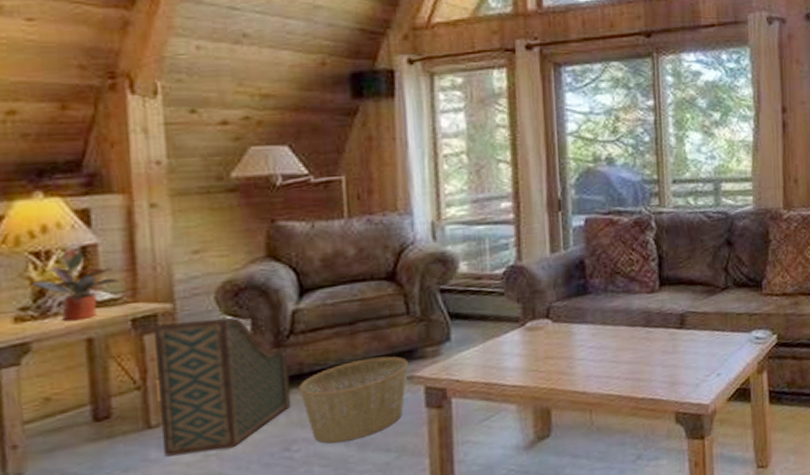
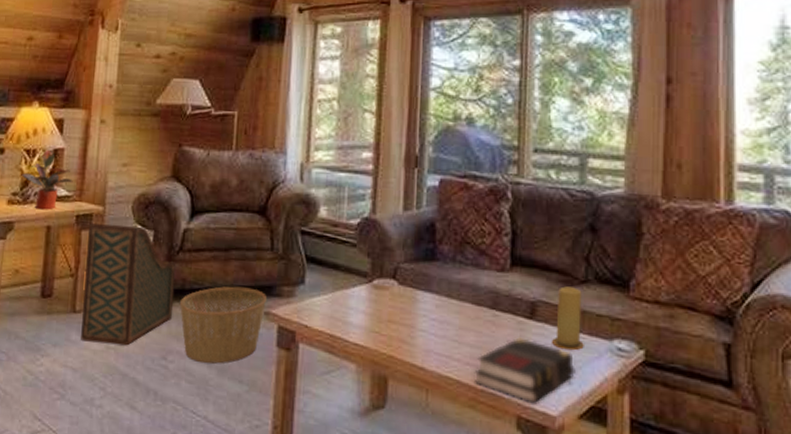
book: none [633,346,722,400] -> present [473,337,575,404]
candle: none [701,295,728,348] -> present [552,286,584,351]

